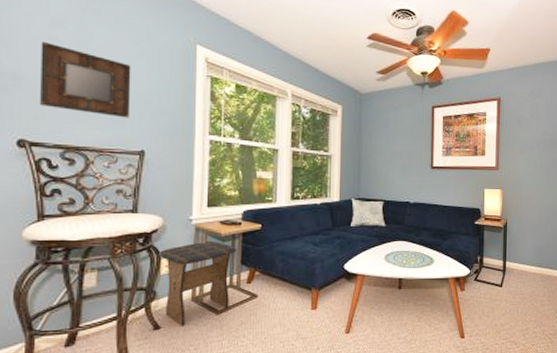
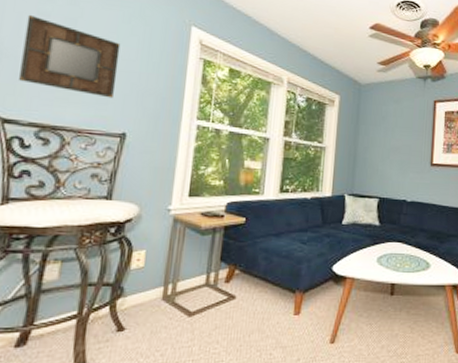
stool: present [158,240,237,326] -> none [130,233,217,328]

